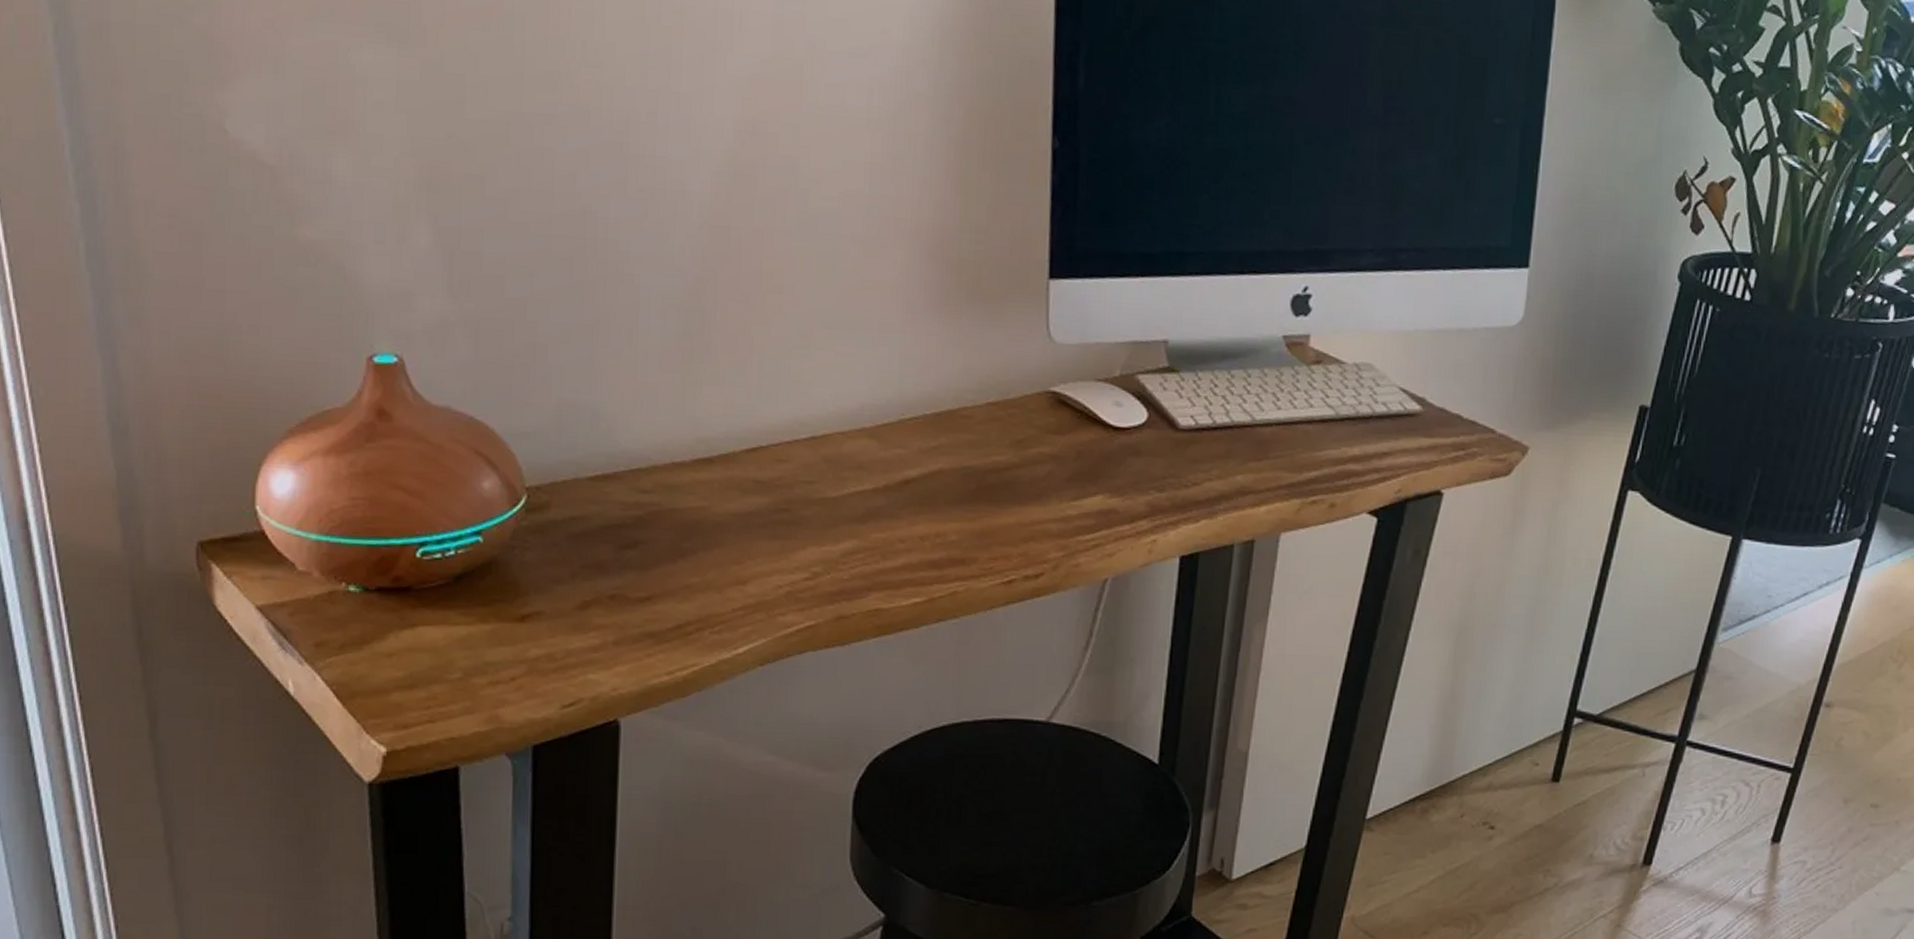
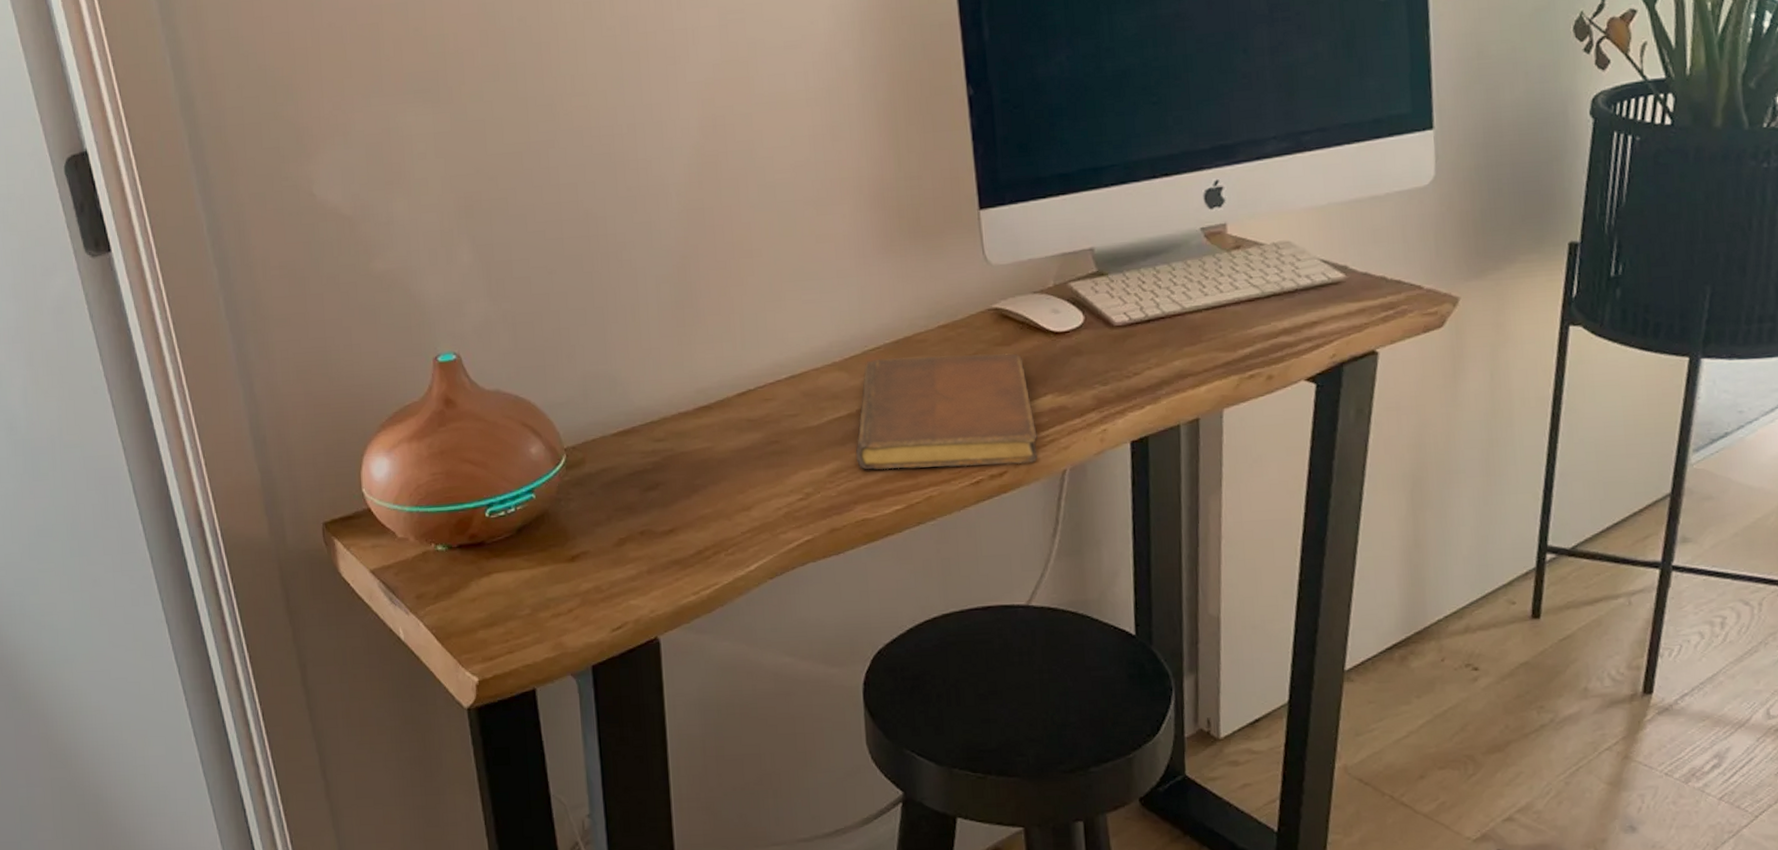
notebook: none [876,430,1082,568] -> present [855,353,1038,470]

